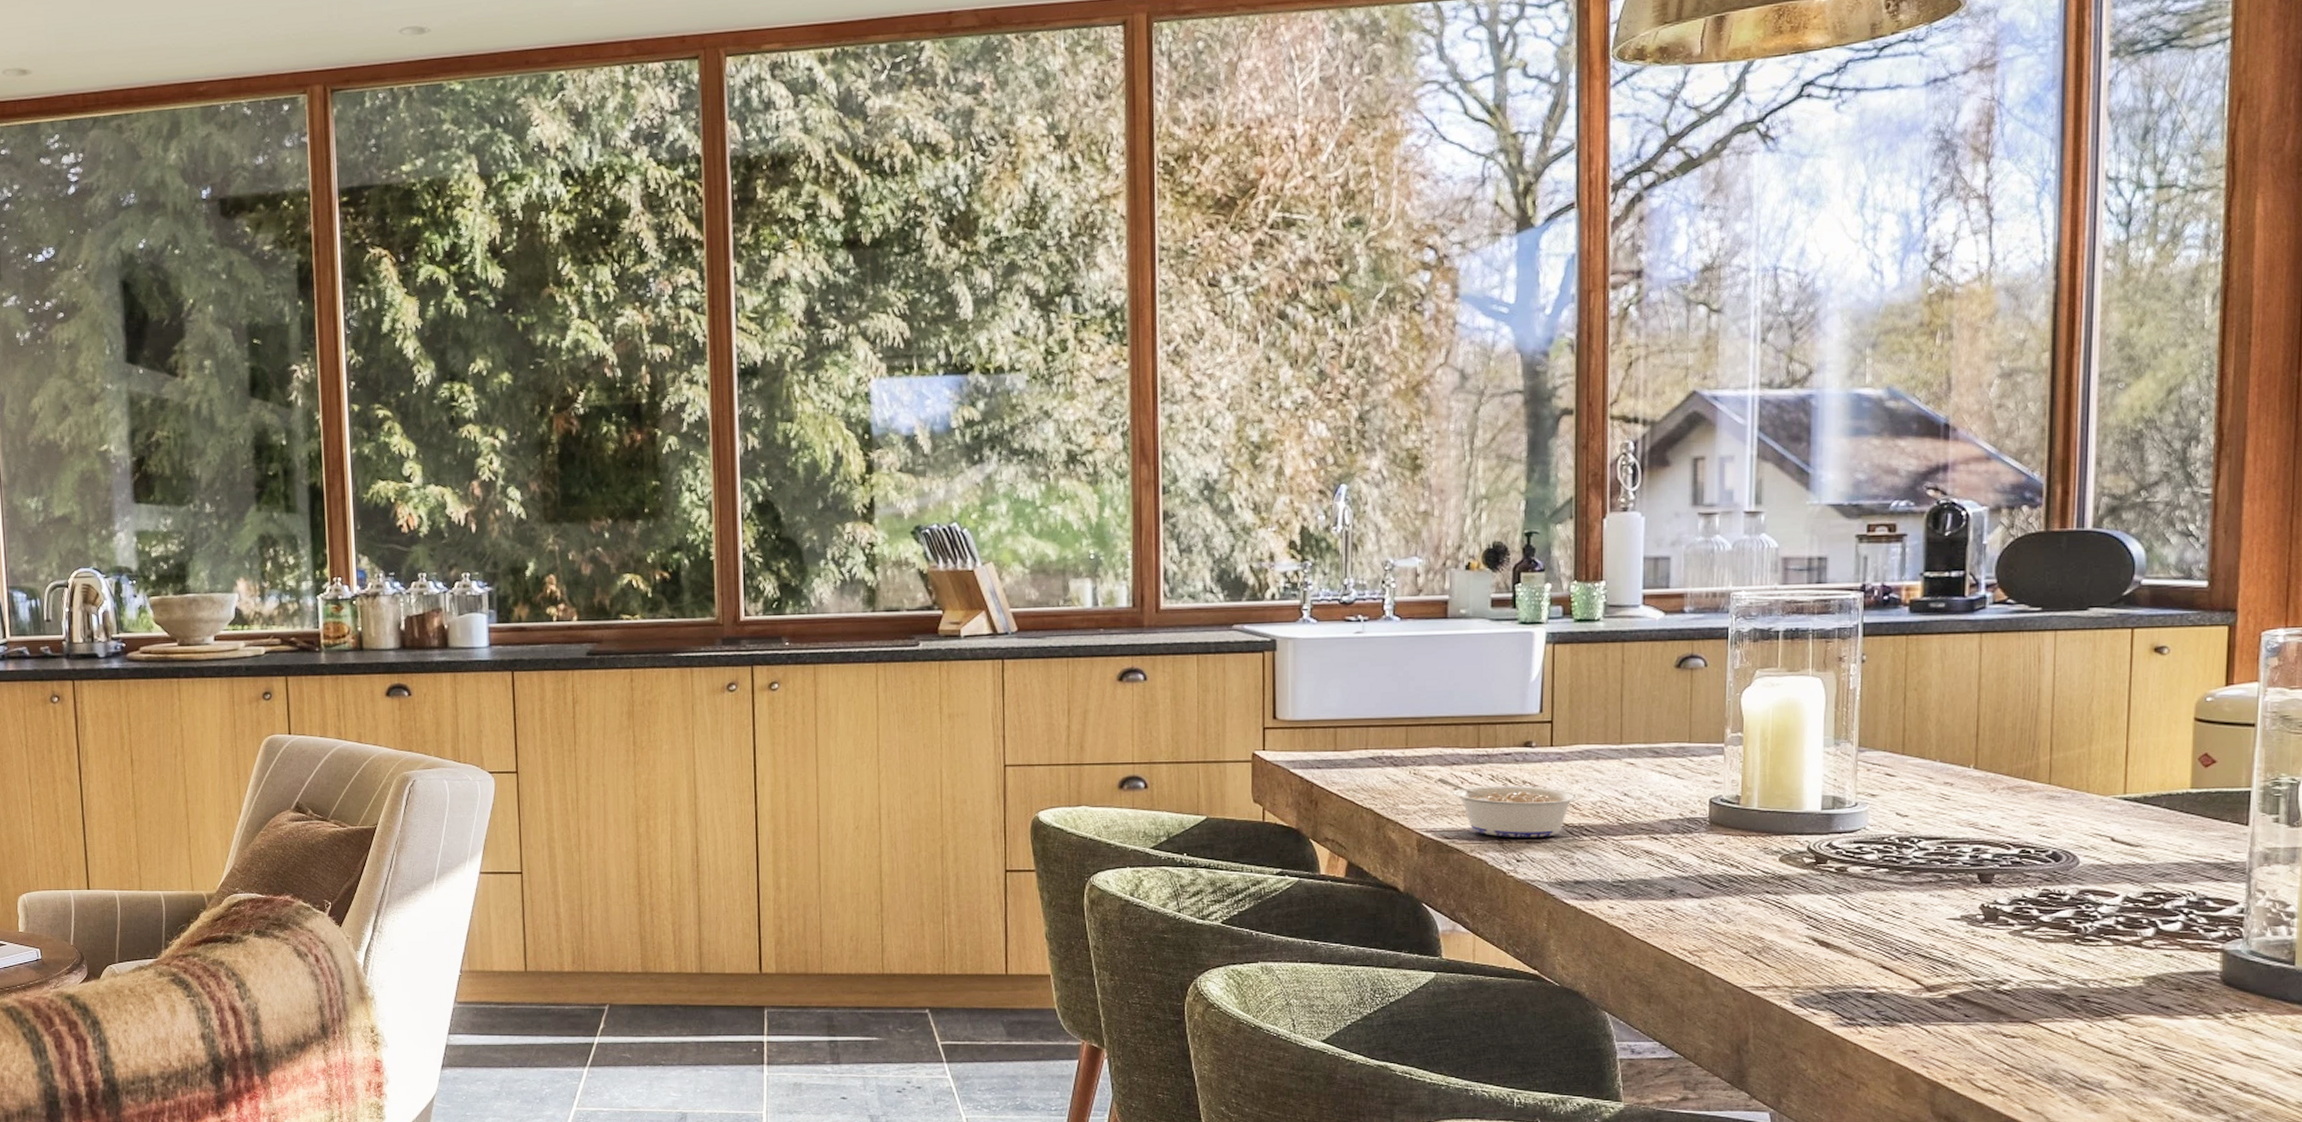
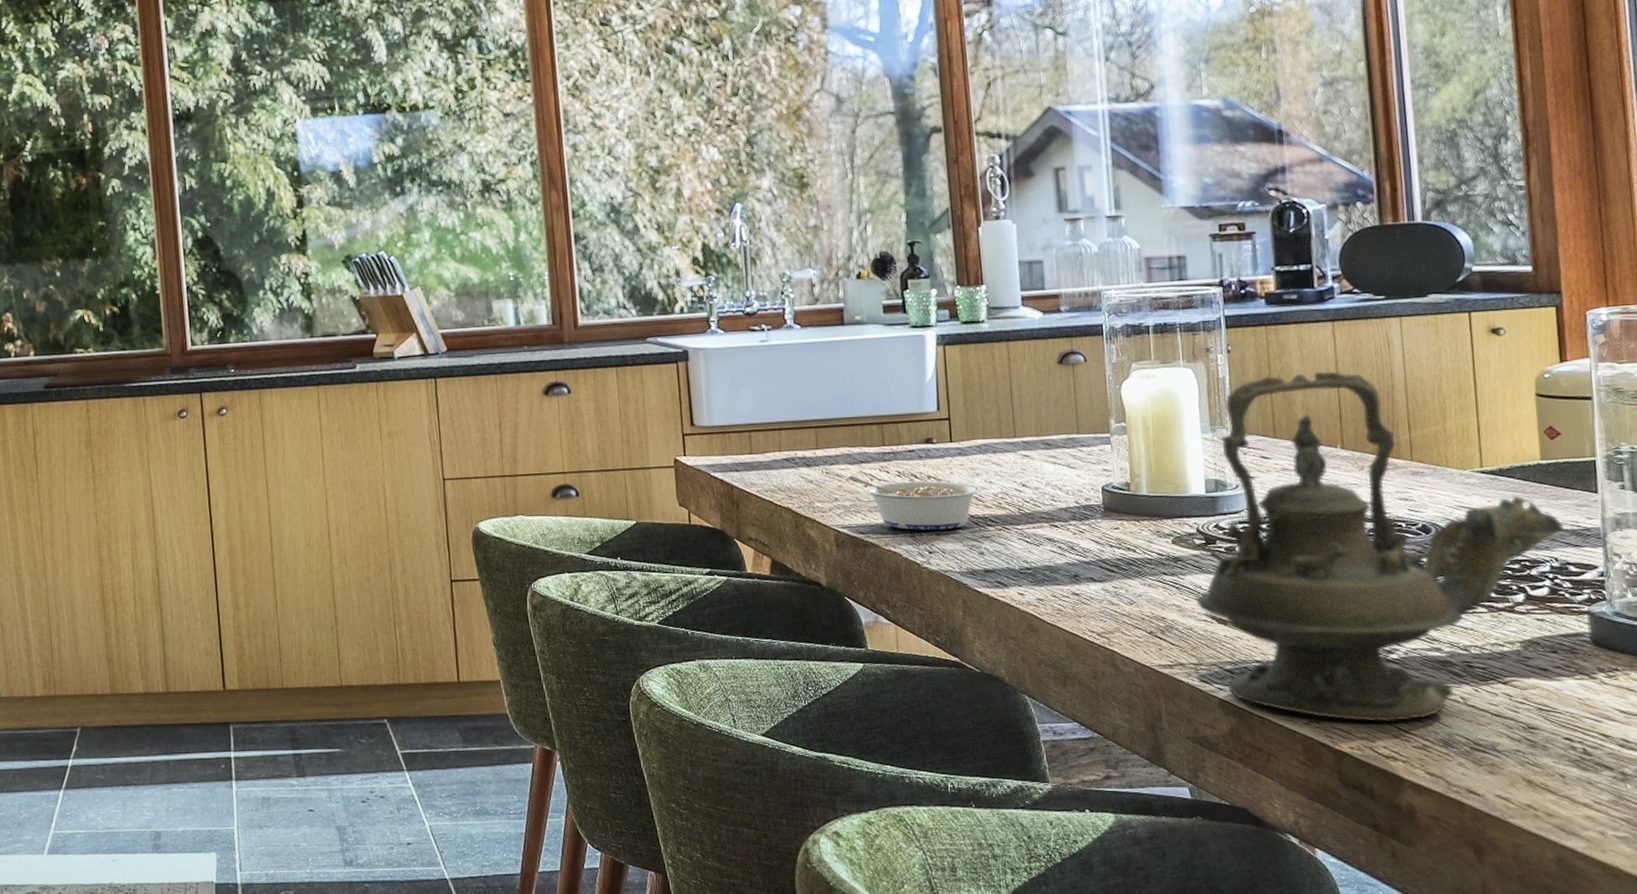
teapot: none [1798,685,2207,1055] -> present [1196,370,1565,723]

